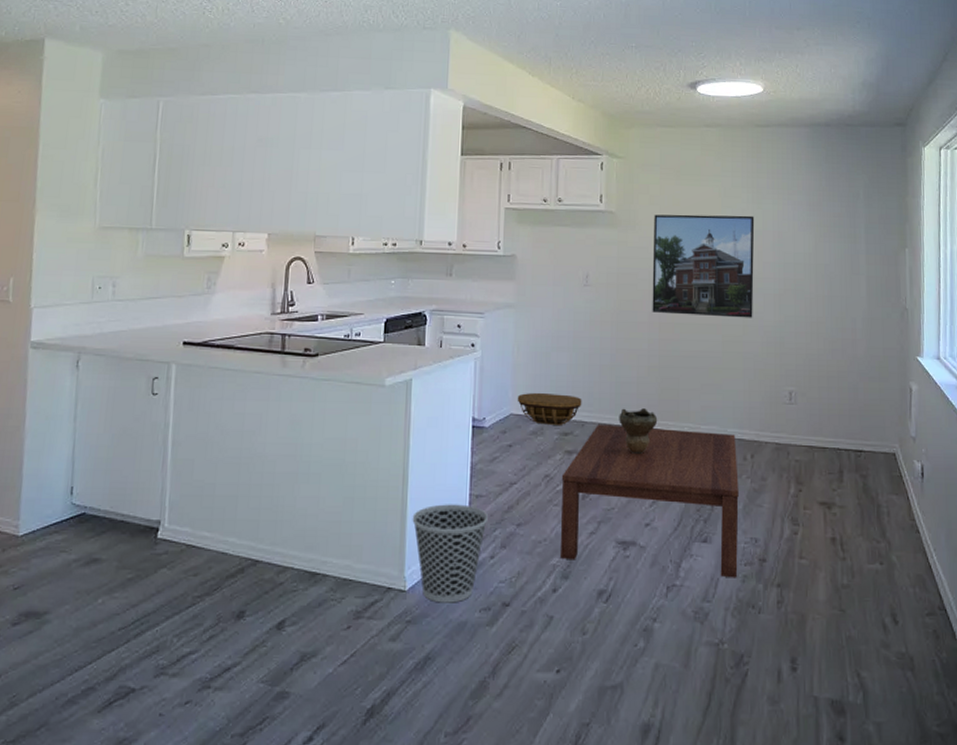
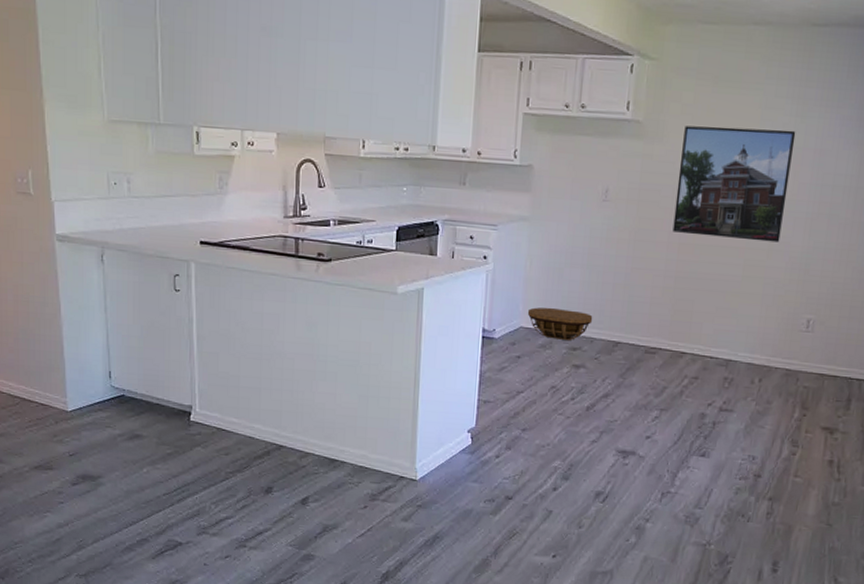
wastebasket: present [412,504,489,603] -> none [423,407,496,493]
coffee table: present [561,424,739,578] -> none [562,341,746,490]
decorative bowl: present [619,408,658,455] -> none [628,327,668,373]

